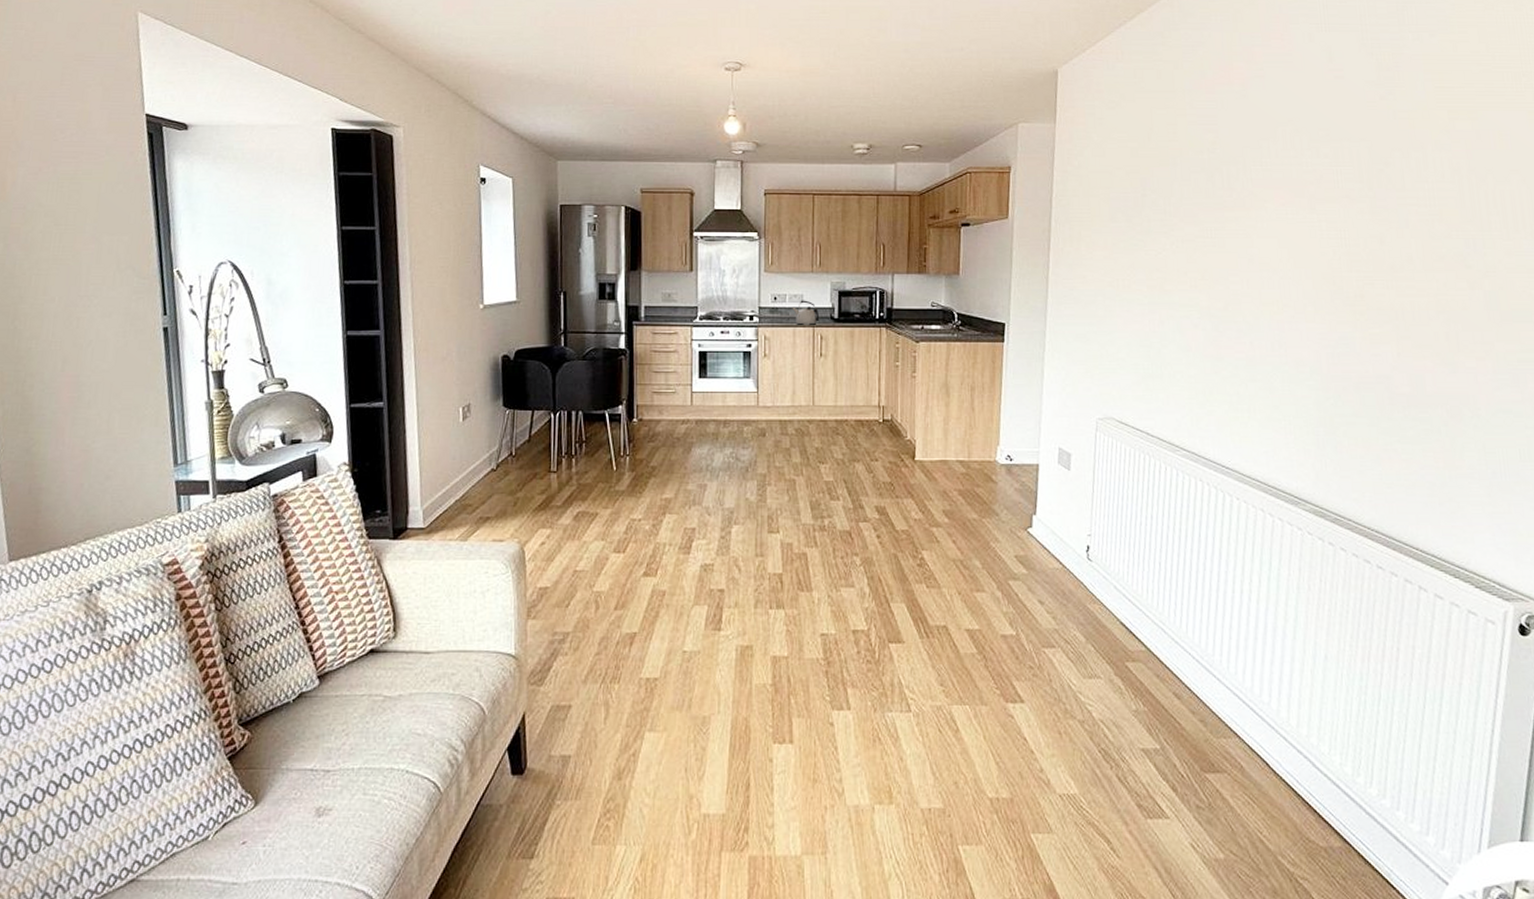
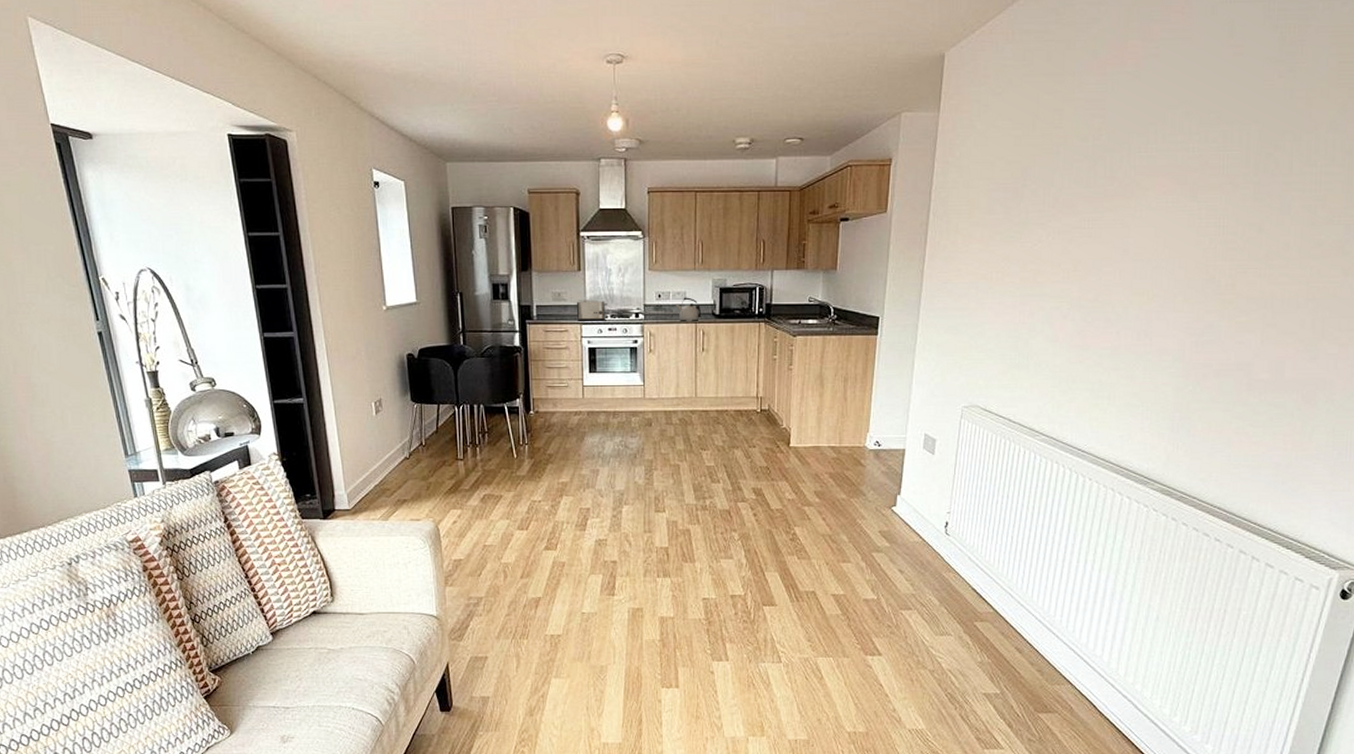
toaster: none [687,301,720,323] -> present [576,299,607,321]

